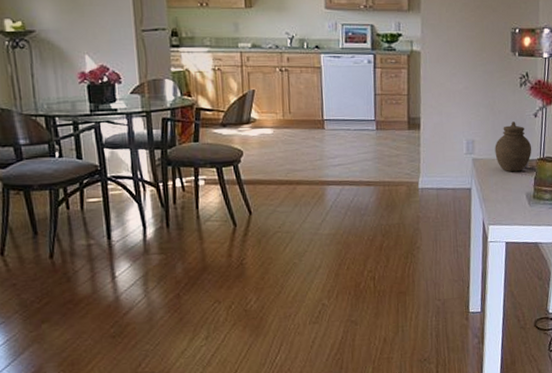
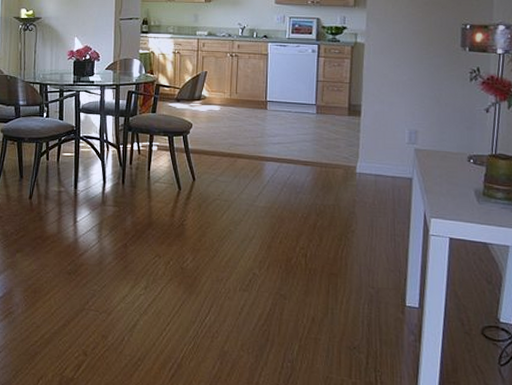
jar: present [495,121,532,172] -> none [440,115,483,167]

